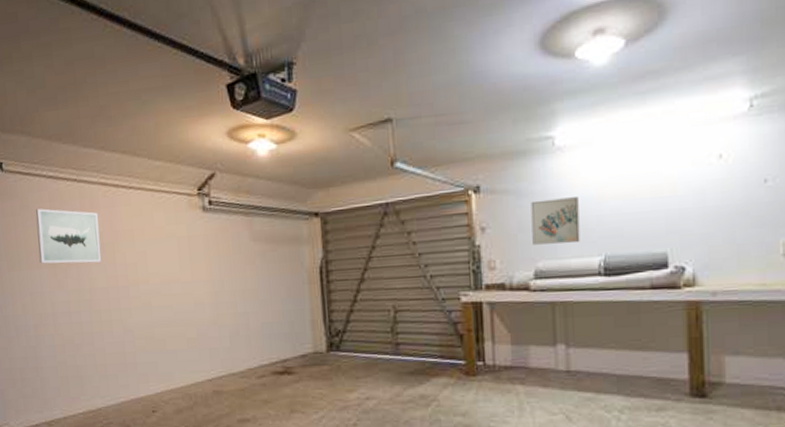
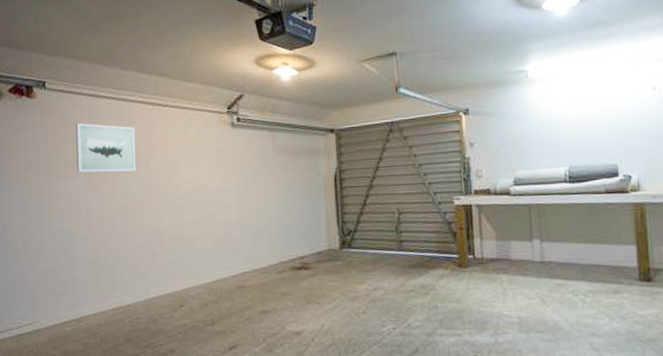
wall art: present [531,197,580,245] -> none [510,119,550,157]

